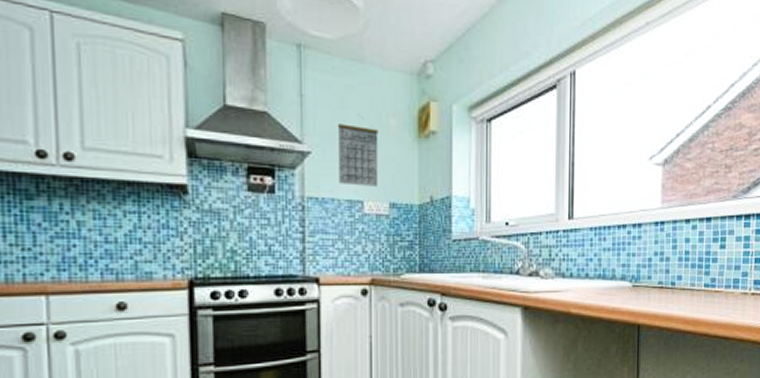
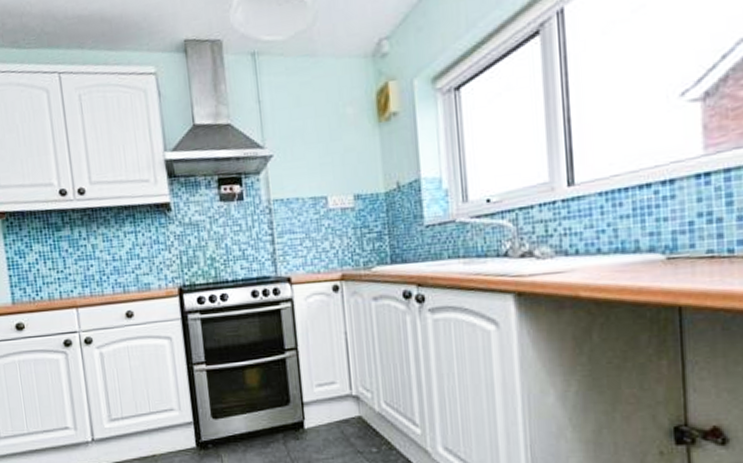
calendar: present [337,123,379,186] -> none [295,121,341,182]

